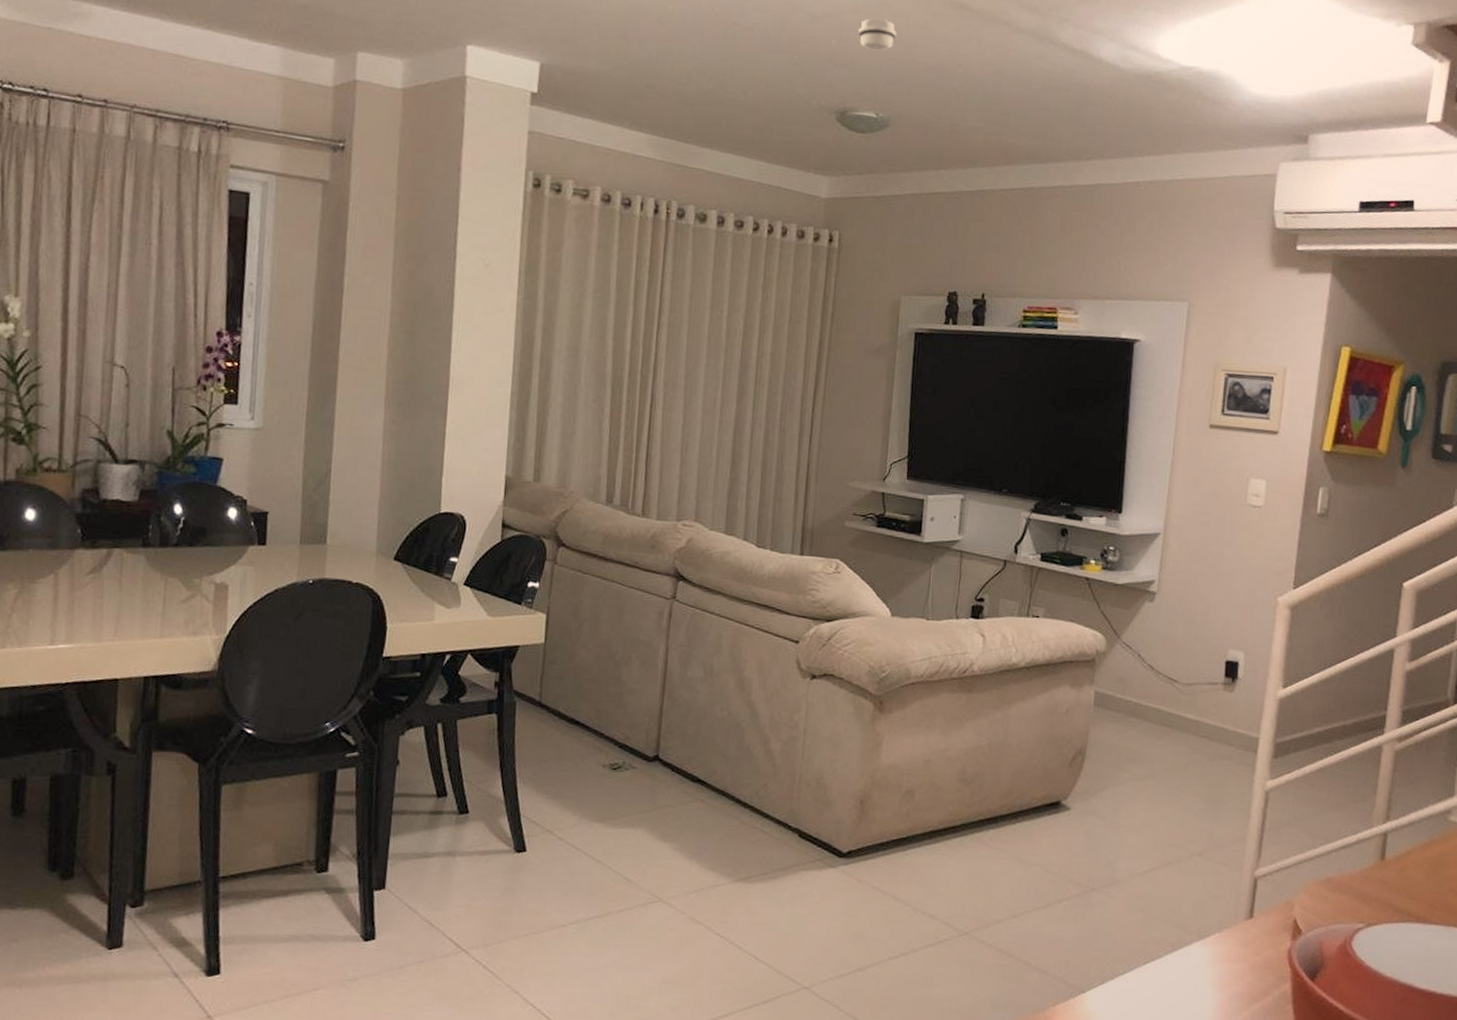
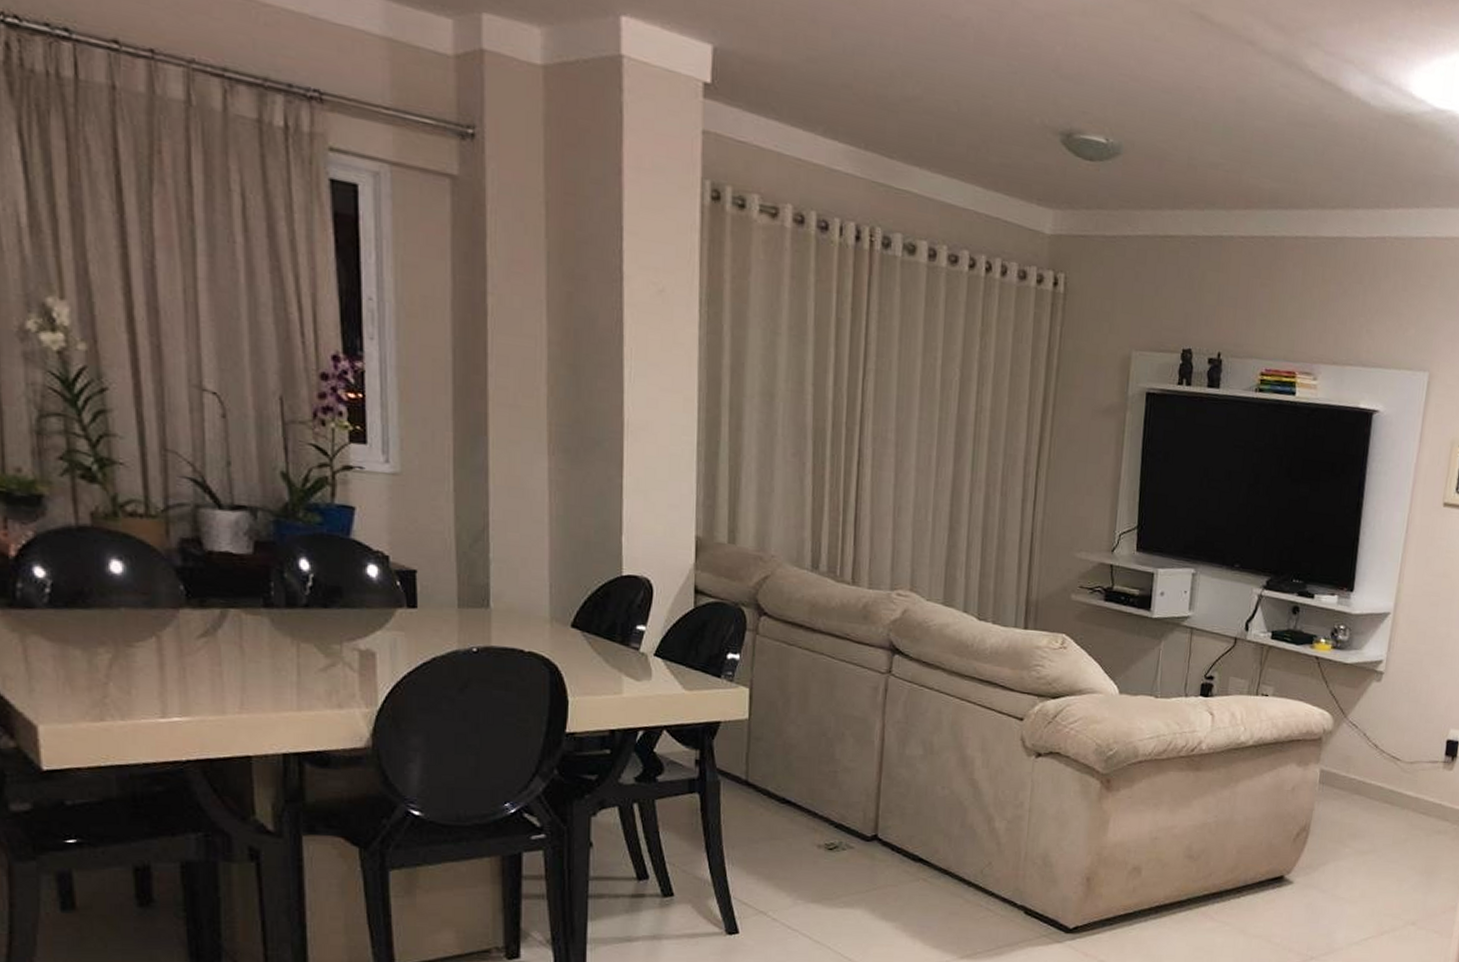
smoke detector: present [858,18,897,51] -> none [1086,23,1129,64]

